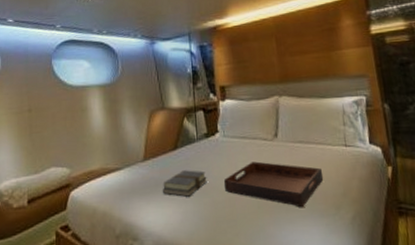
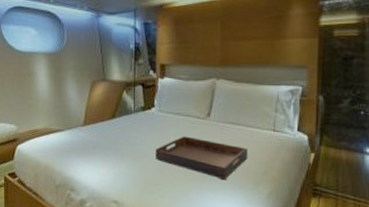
book: present [162,170,207,197] -> none [98,137,140,160]

